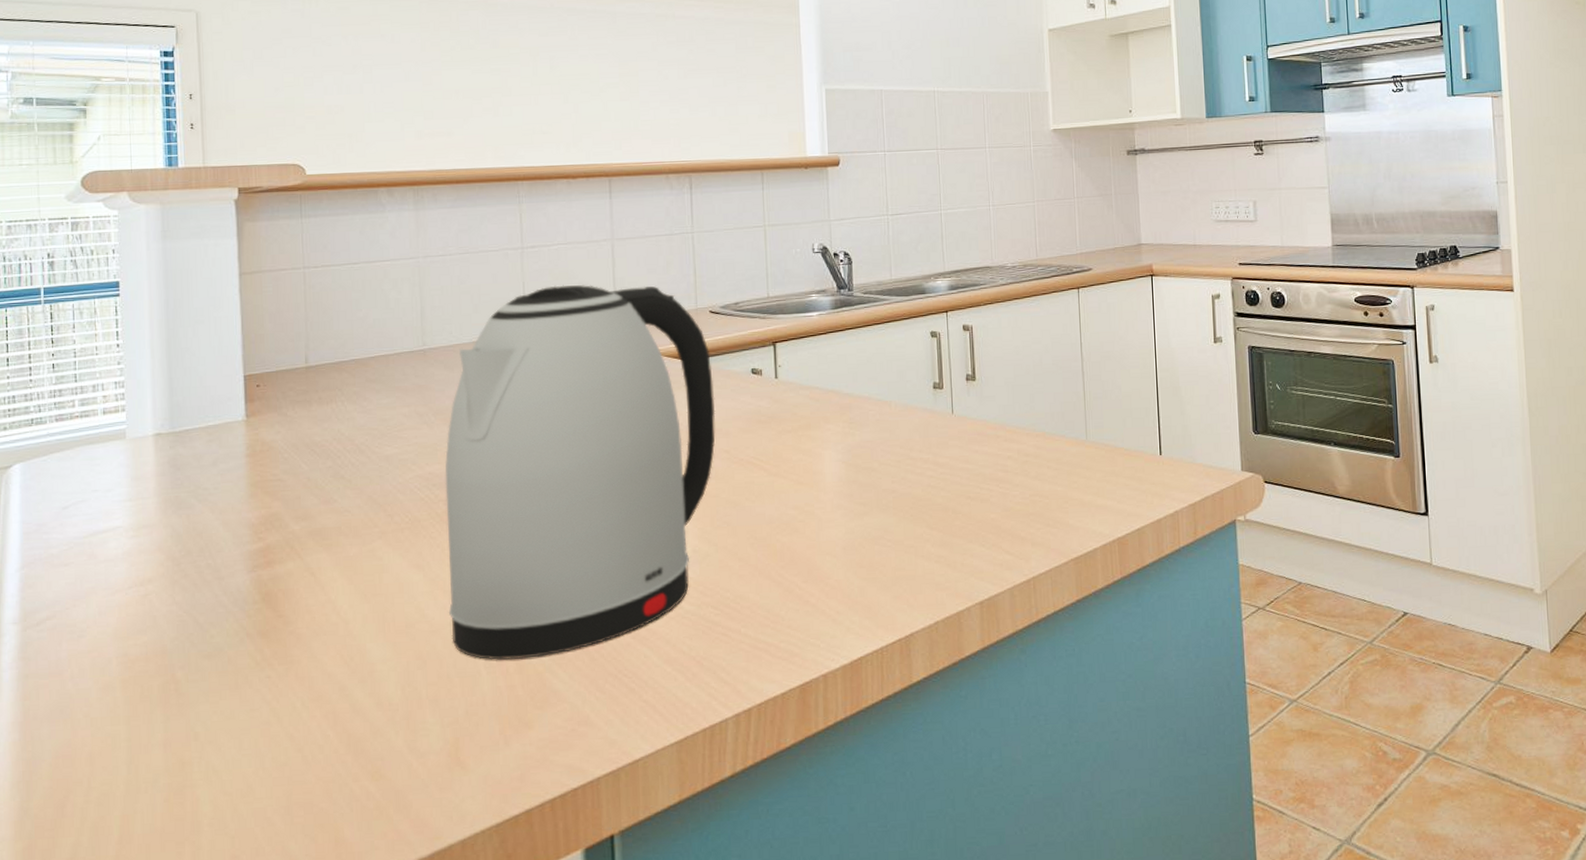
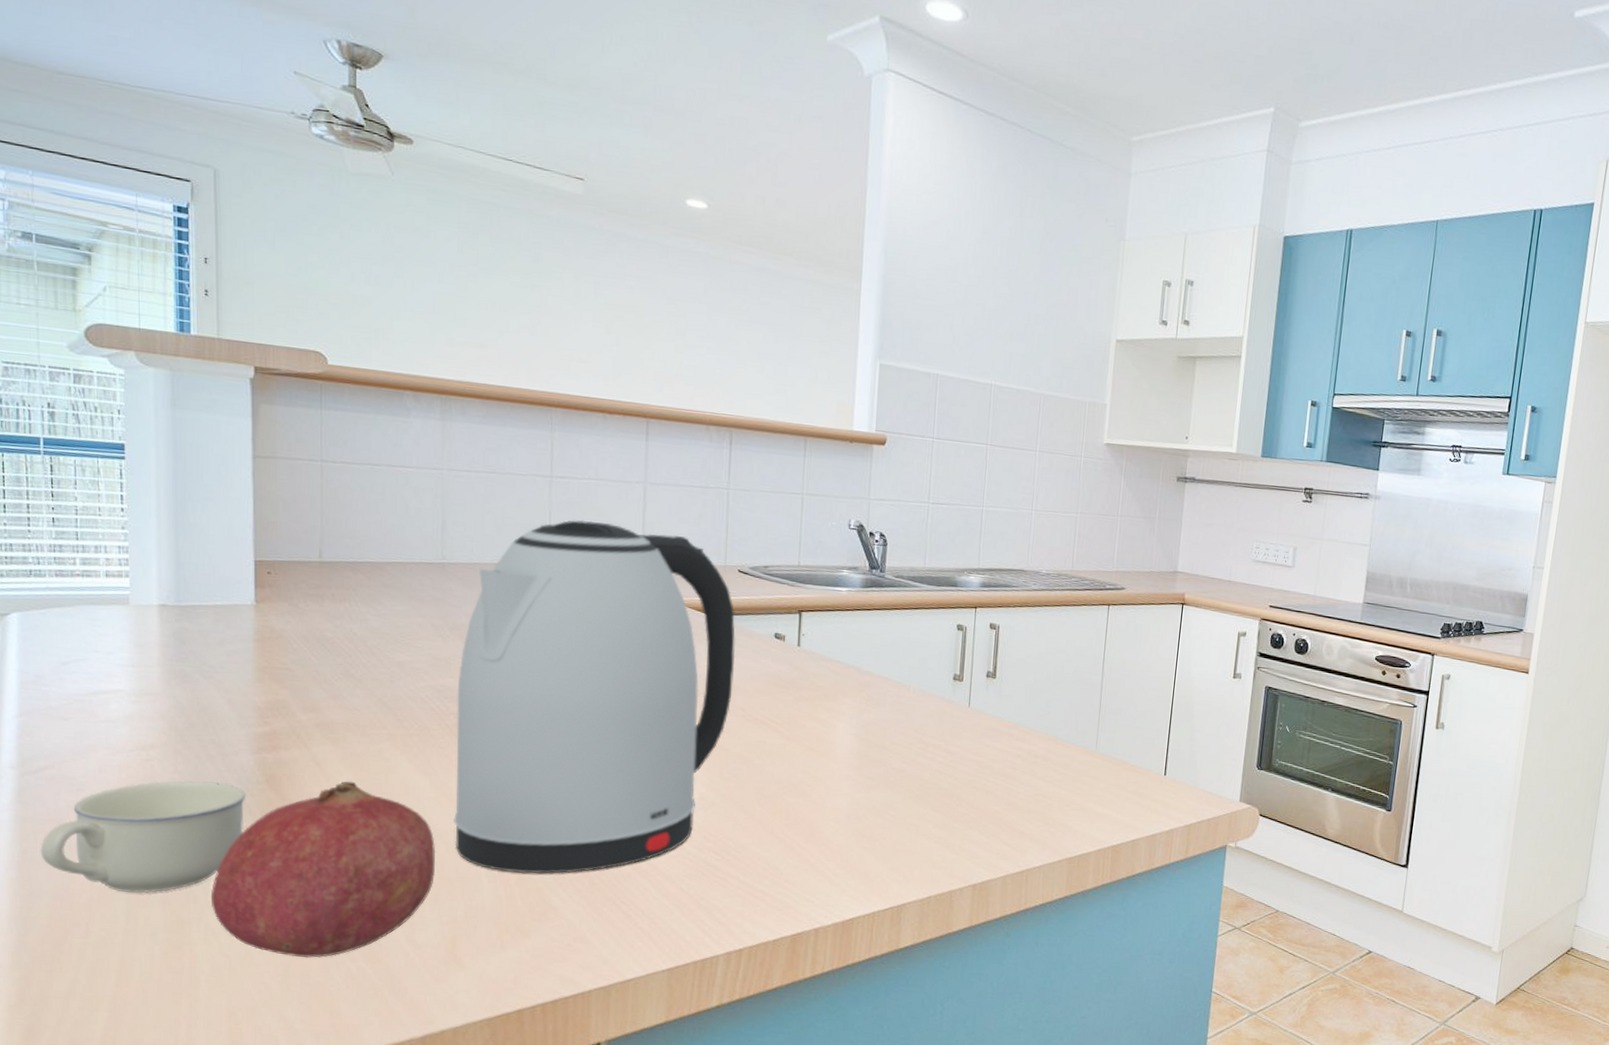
cup: none [42,608,243,741] -> present [40,780,247,893]
fruit: none [211,587,433,785] -> present [210,781,436,958]

